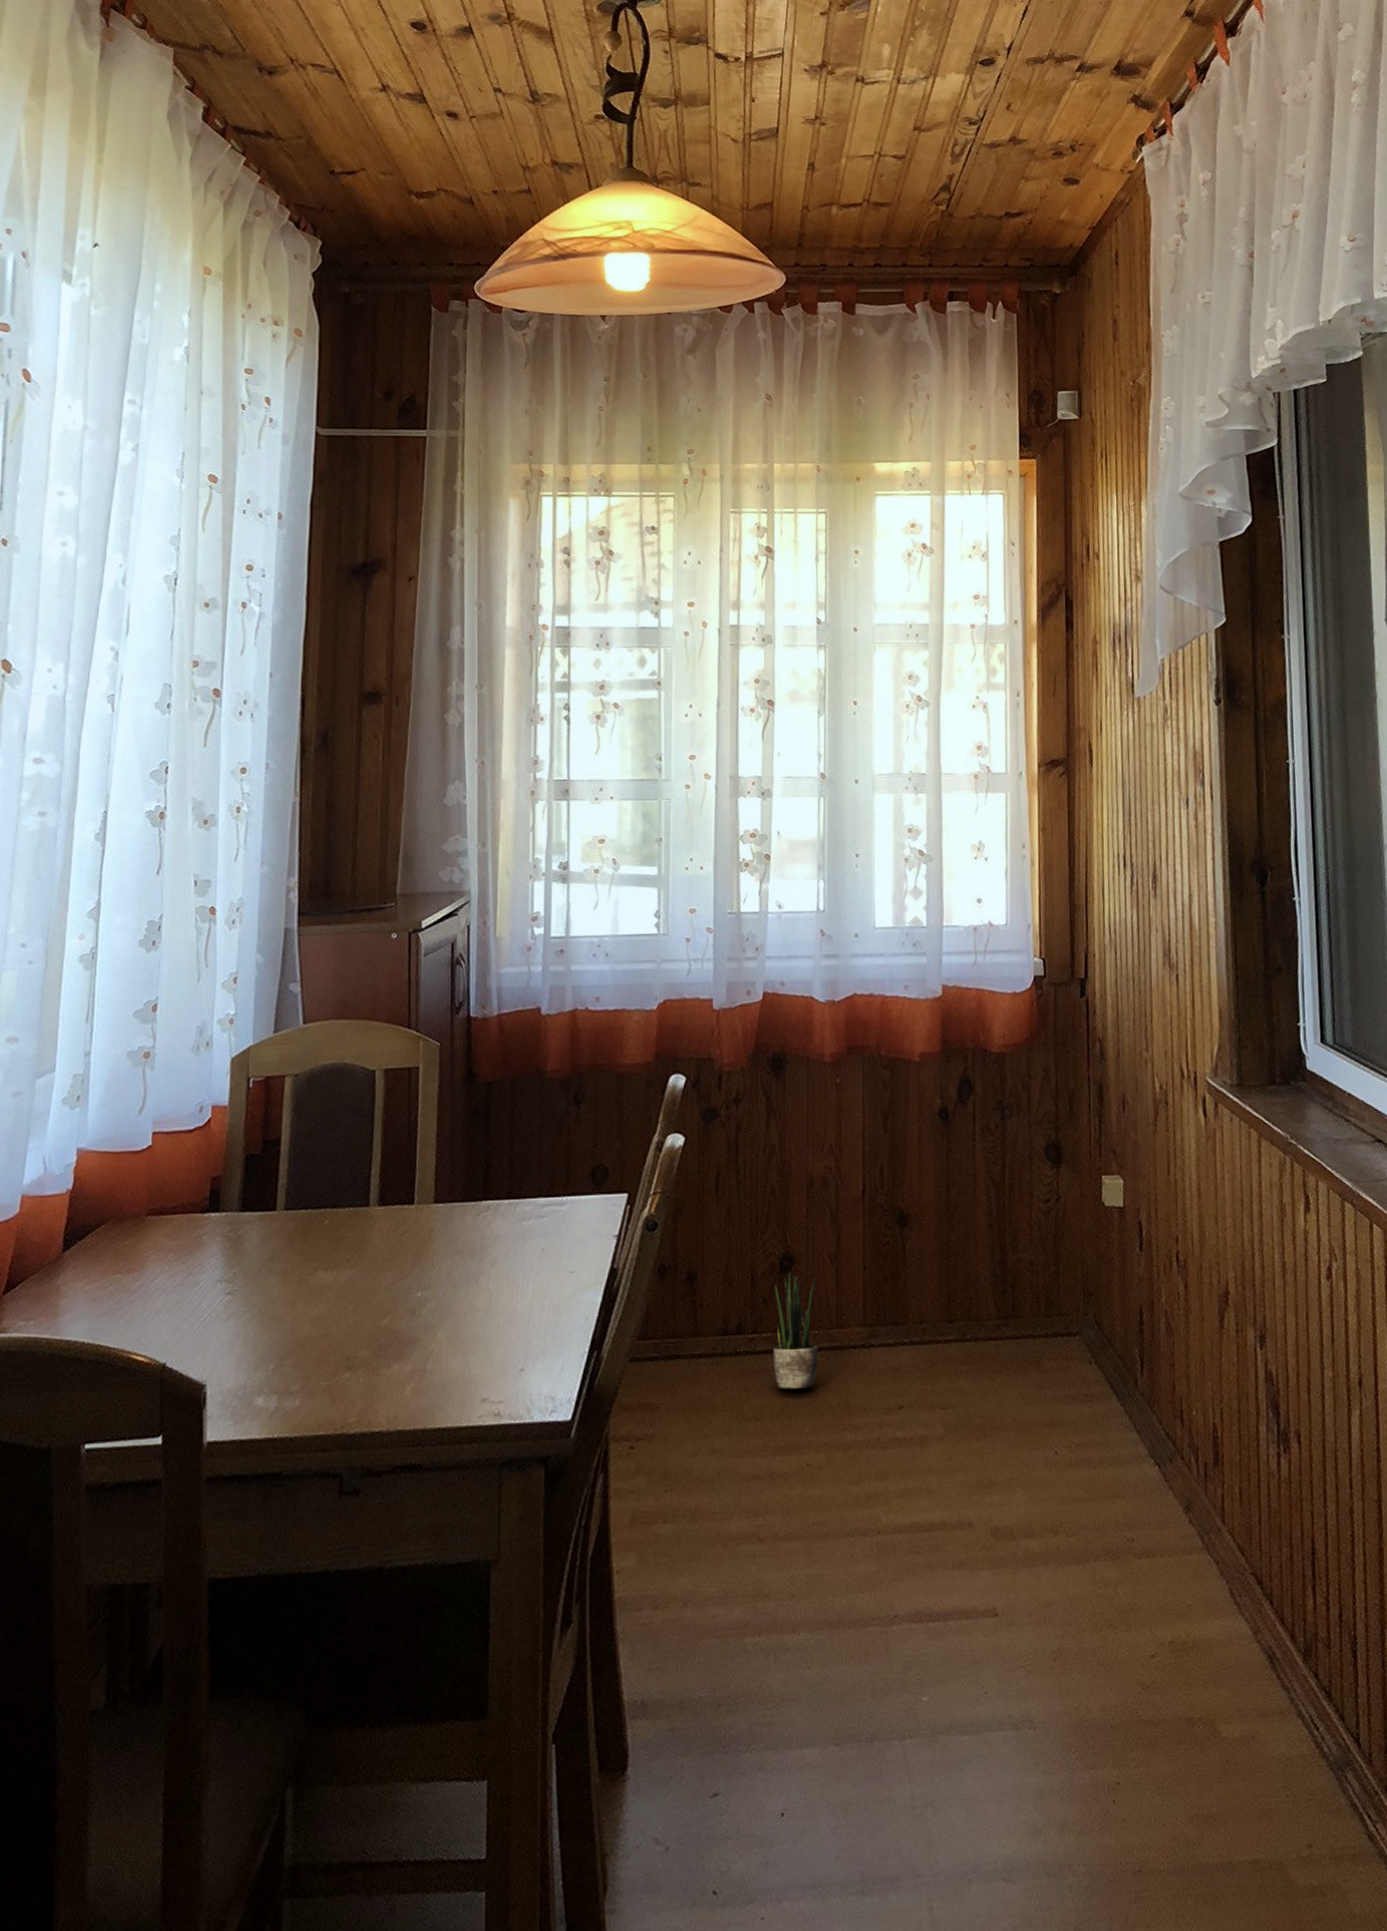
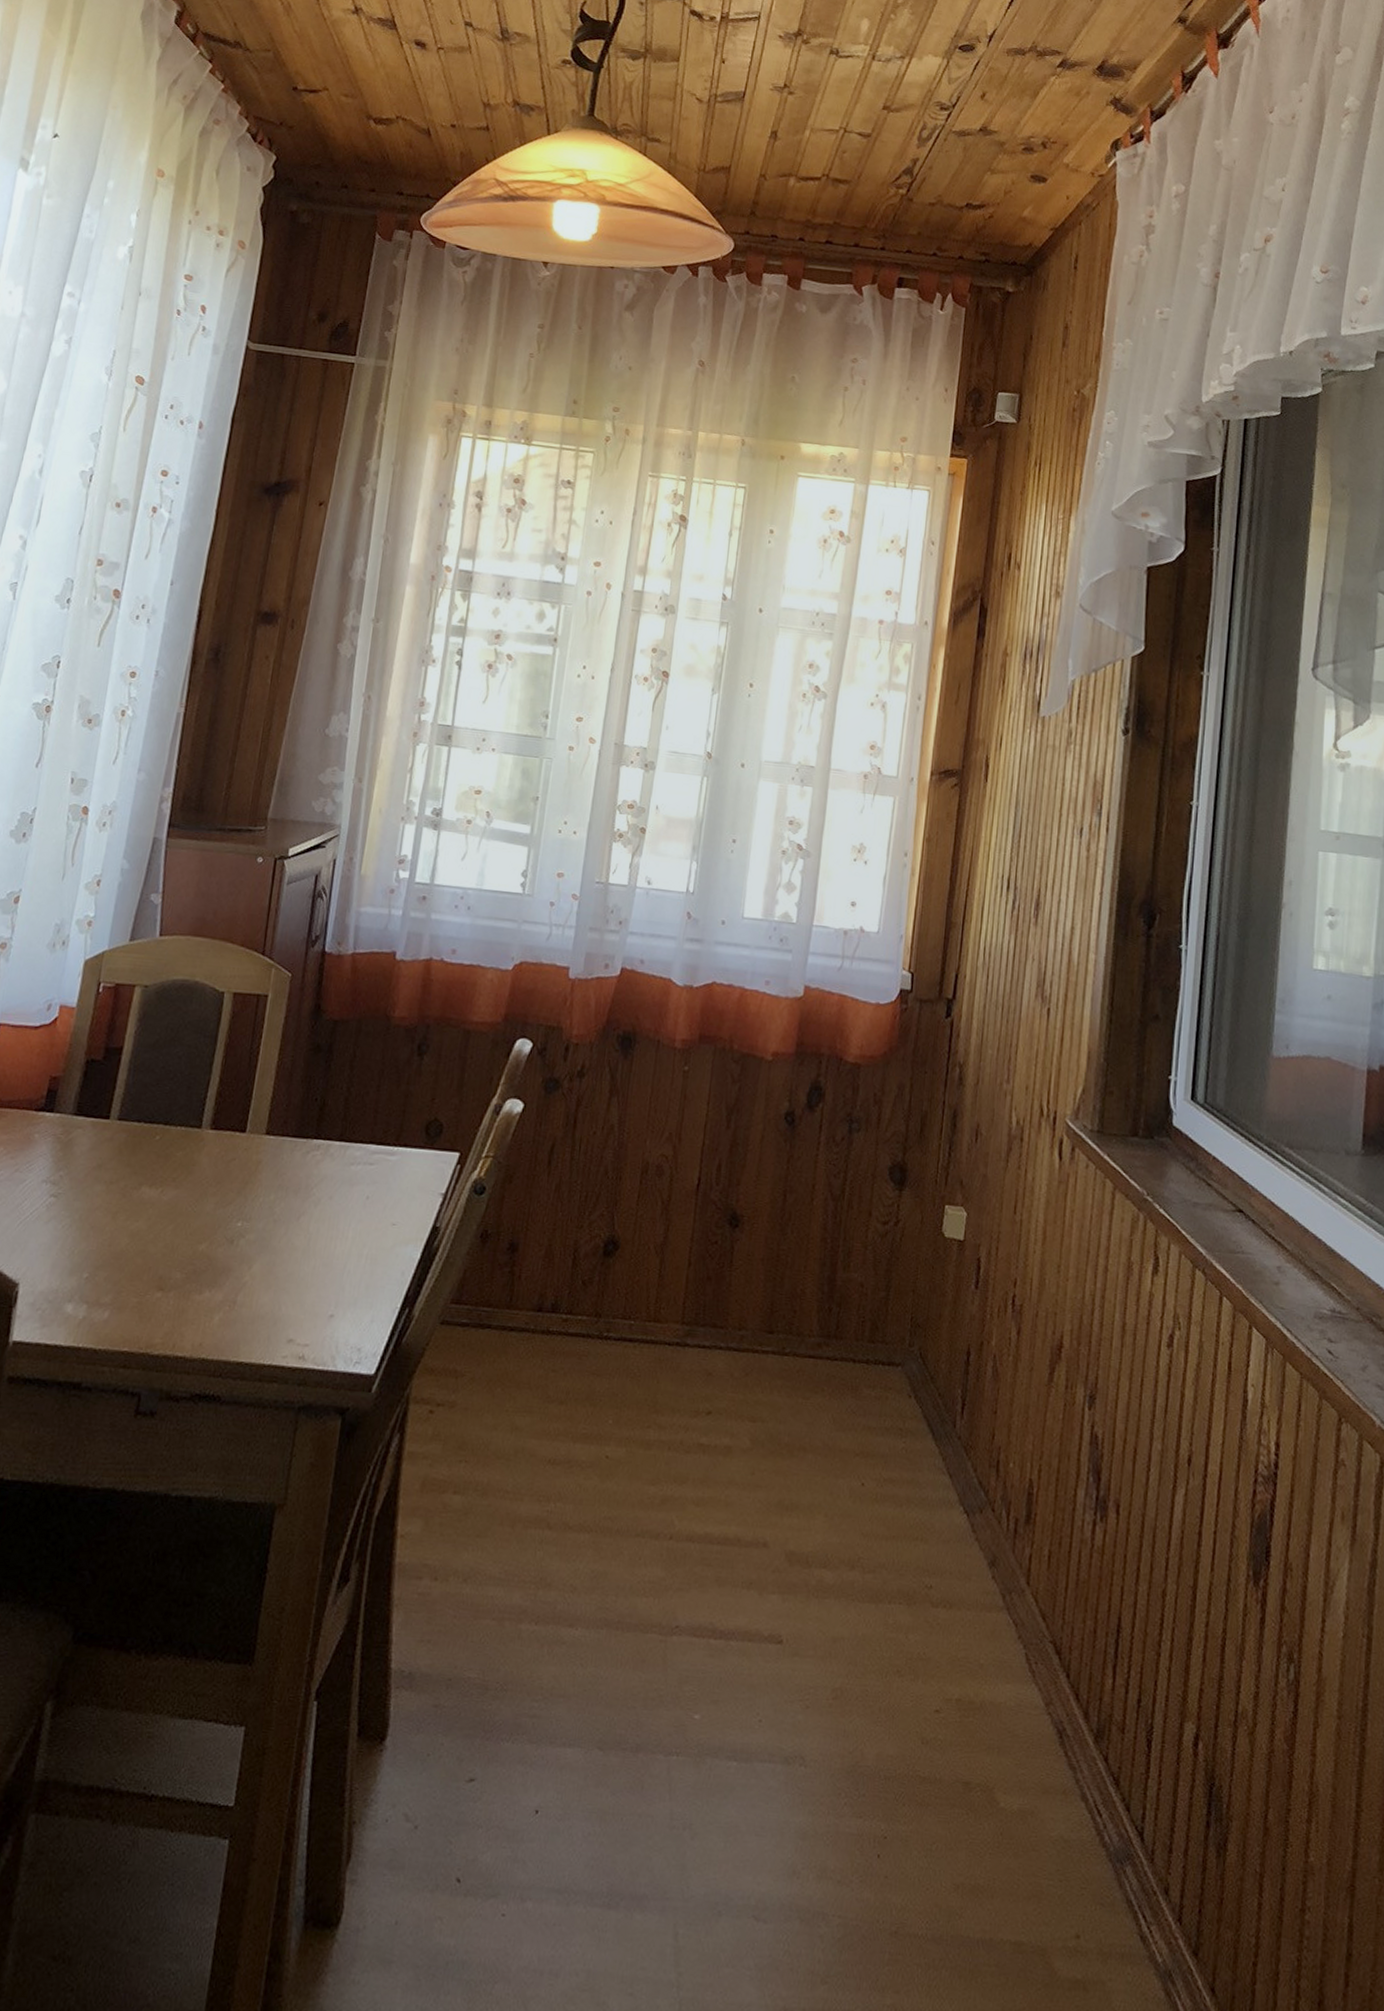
potted plant: present [772,1271,818,1389] -> none [584,1256,639,1379]

